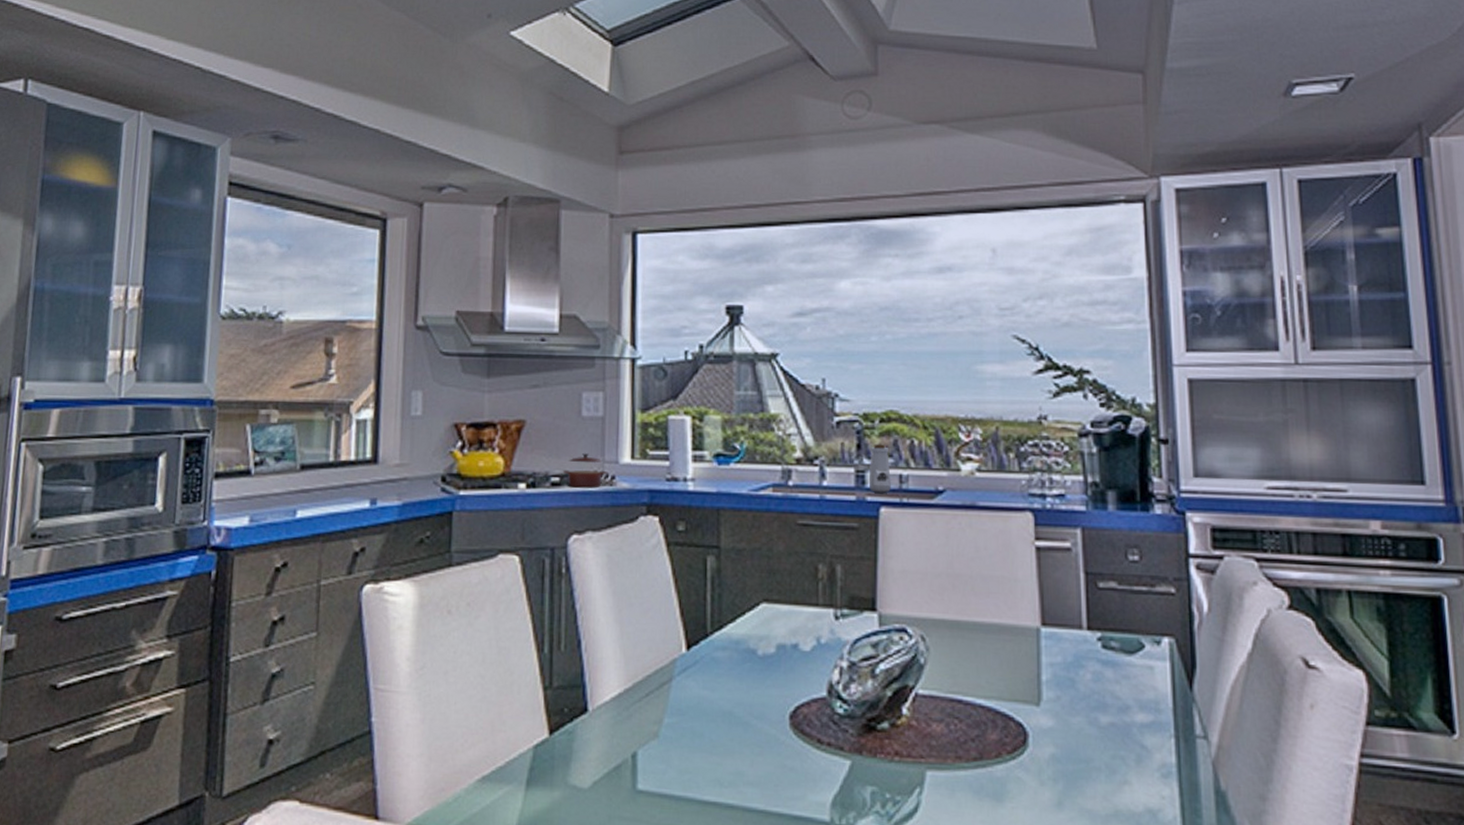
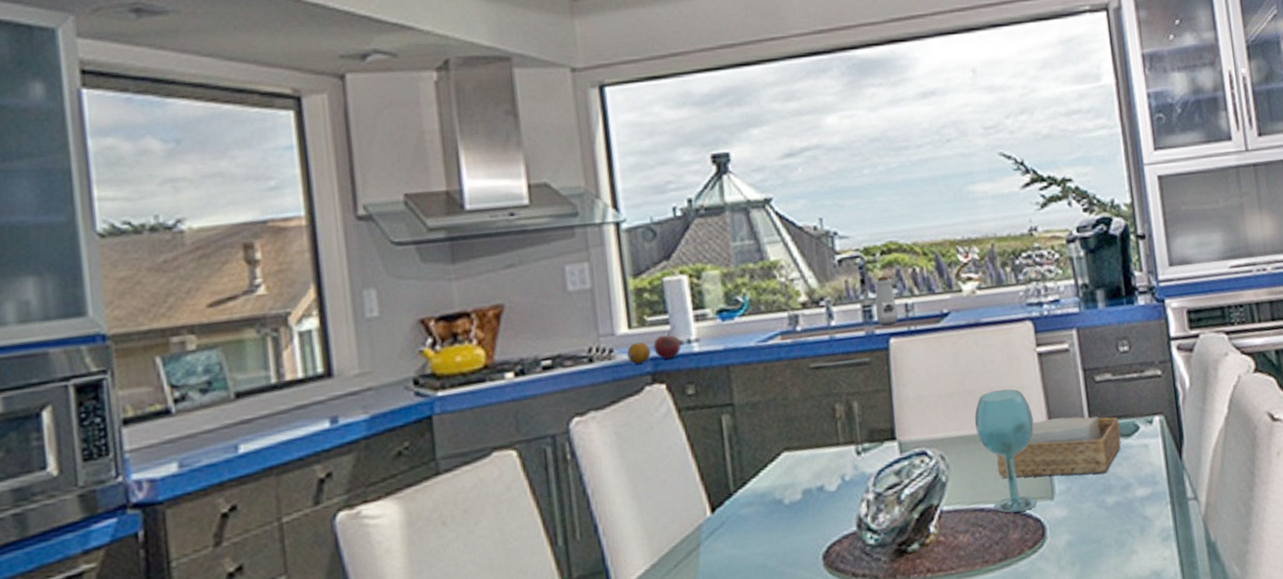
saucepan: present [562,452,608,488] -> none [553,329,605,368]
fruit: none [627,474,648,494] -> present [627,342,651,364]
fruit: none [652,469,678,494] -> present [653,333,682,359]
wine glass: none [961,579,1025,712] -> present [974,389,1037,513]
napkin holder: none [980,618,1123,688] -> present [996,416,1121,478]

